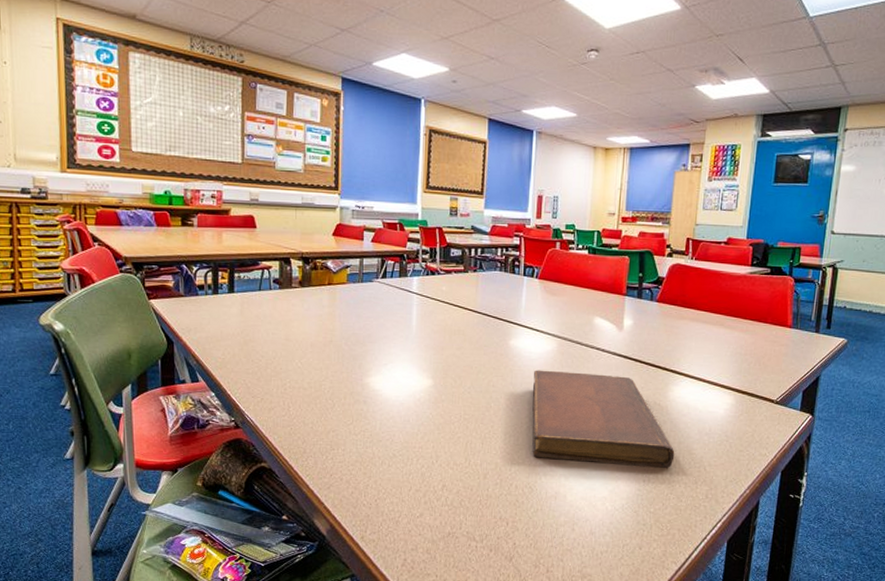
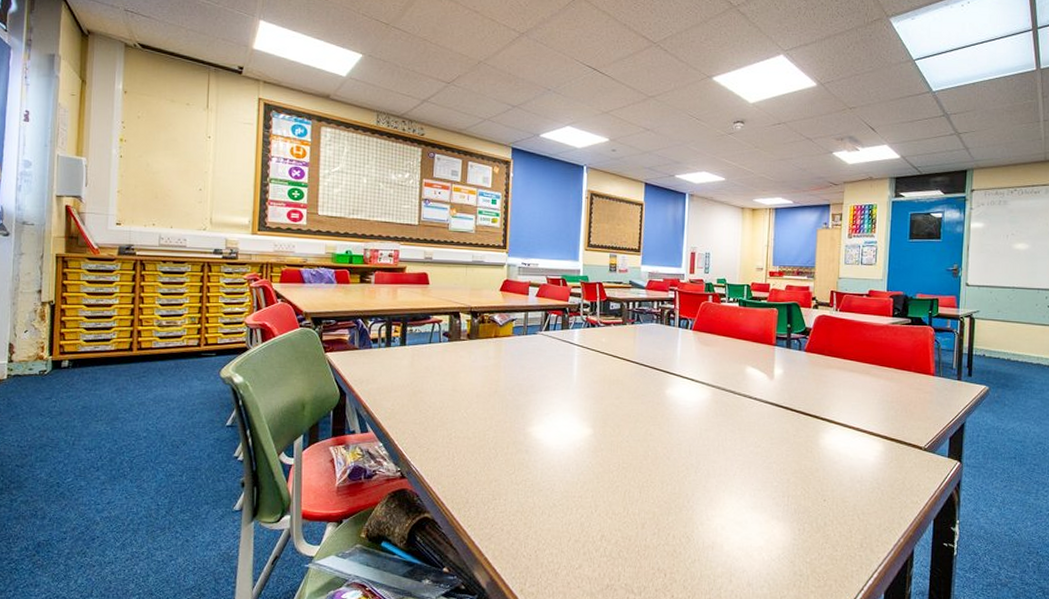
notebook: present [532,370,675,468] -> none [688,418,828,516]

